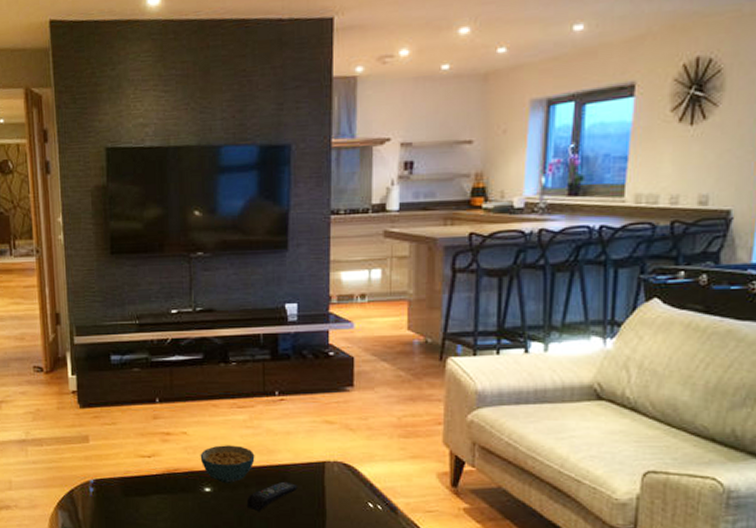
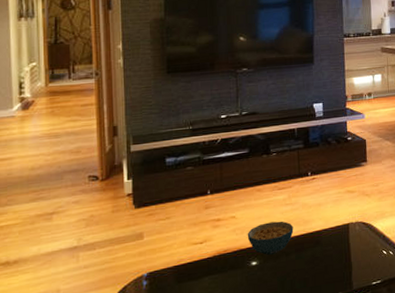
remote control: present [247,481,298,511] -> none [288,244,329,274]

